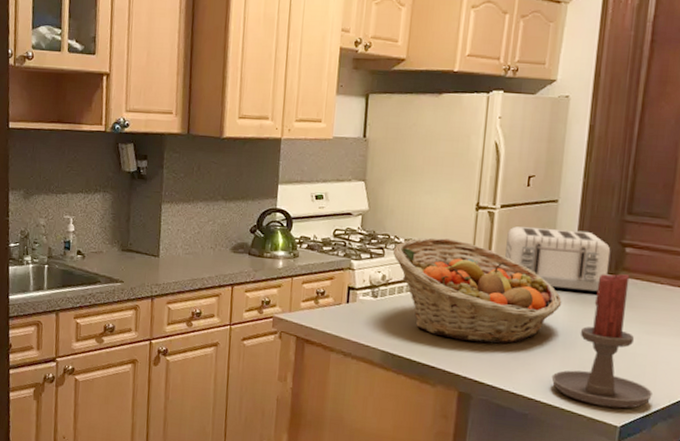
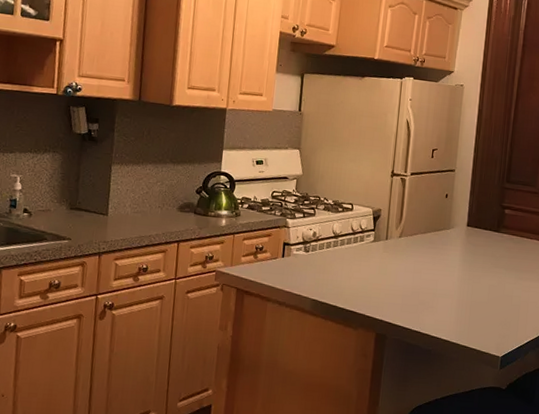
fruit basket: present [392,237,562,344] -> none [322,199,458,291]
toaster: present [505,226,611,292] -> none [414,191,494,246]
candle holder: present [551,274,652,409] -> none [449,231,525,342]

